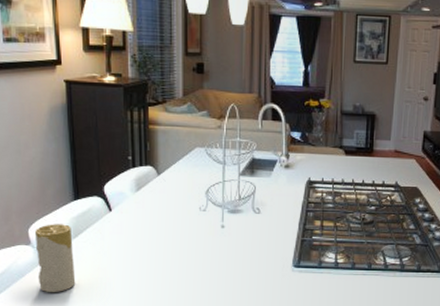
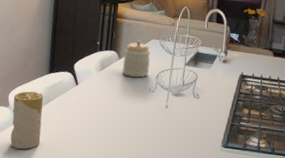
jar: none [163,150,197,195] -> present [122,40,151,78]

